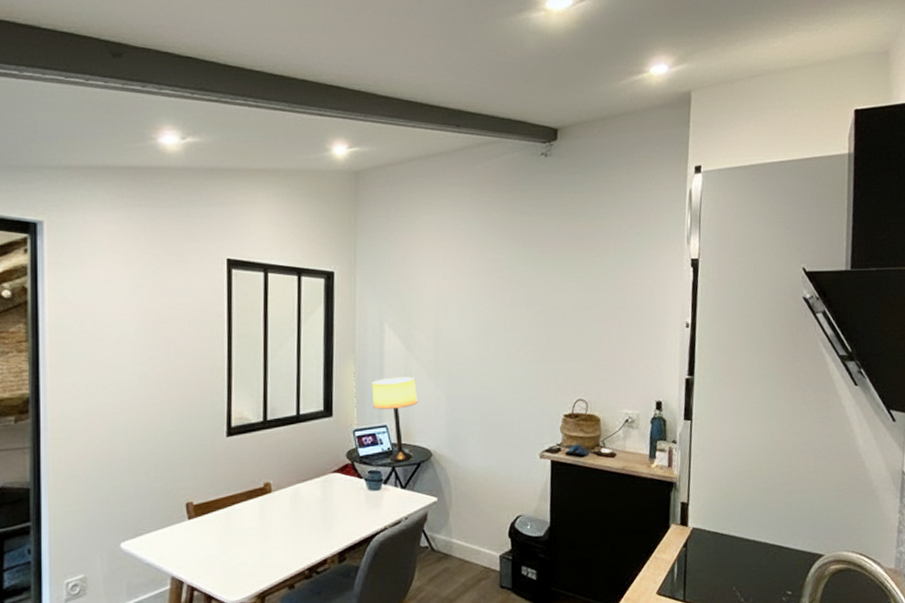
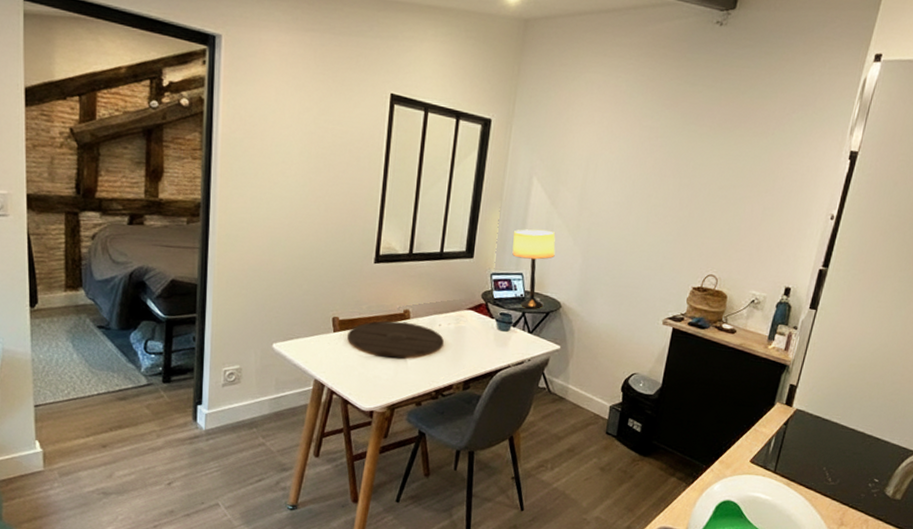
placemat: none [205,496,311,539] -> present [347,321,444,358]

